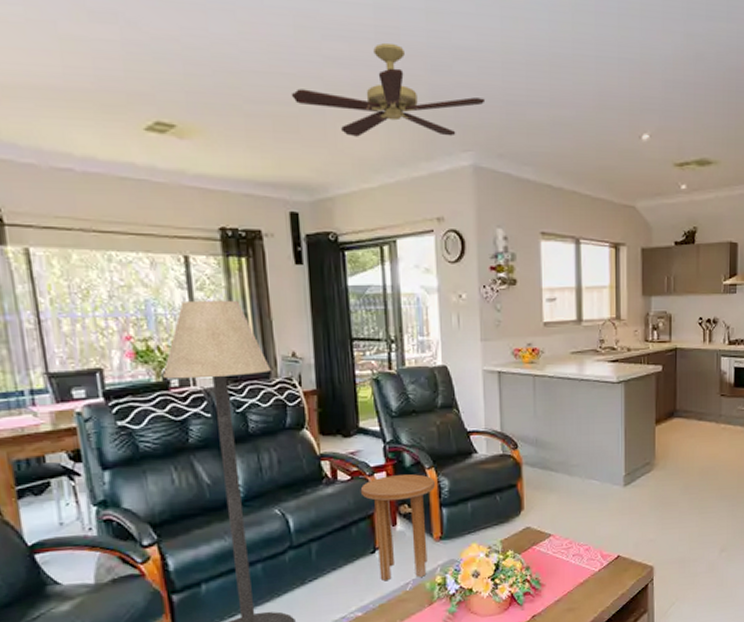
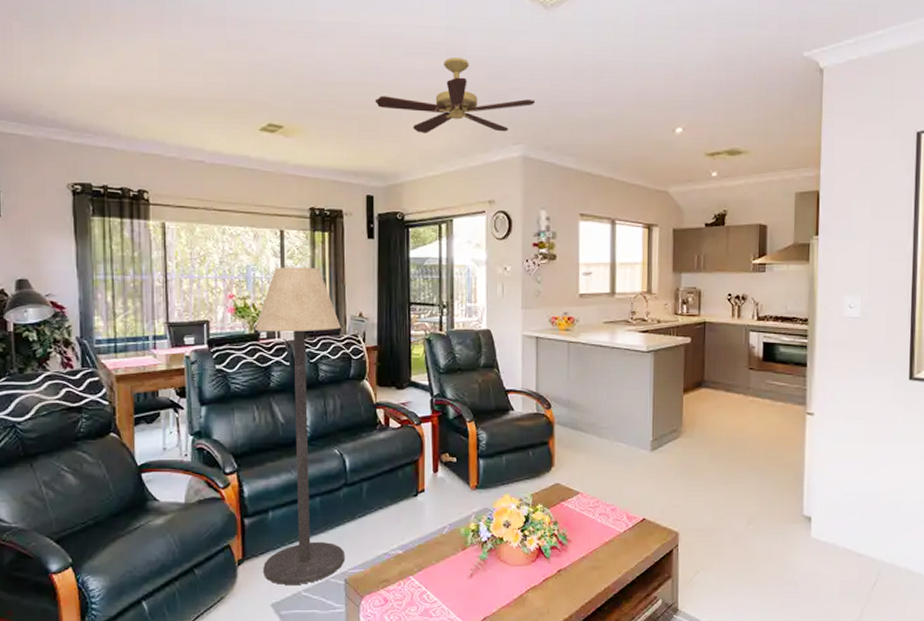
side table: present [360,474,436,582] -> none [408,426,475,524]

